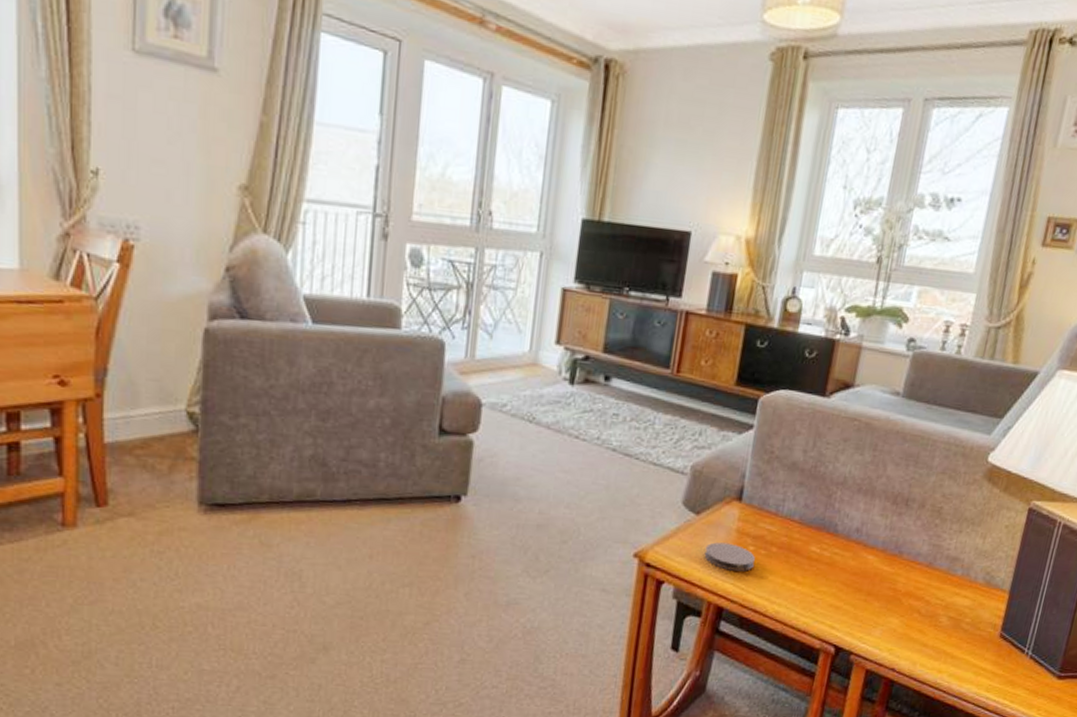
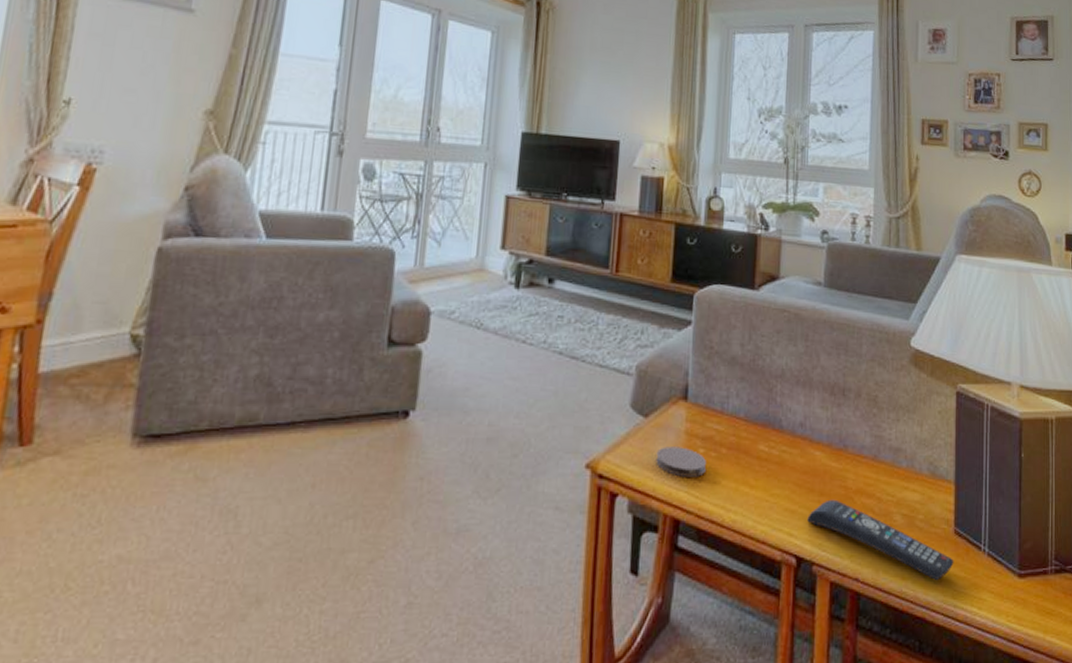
remote control: none [851,599,995,675] -> present [807,499,954,580]

